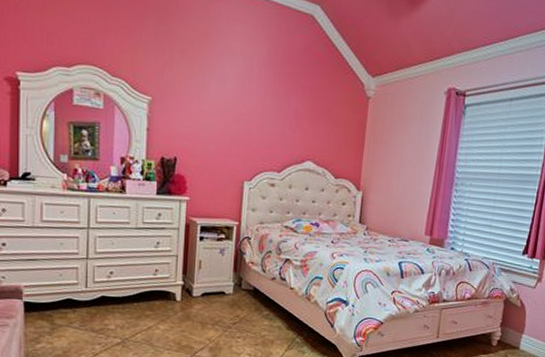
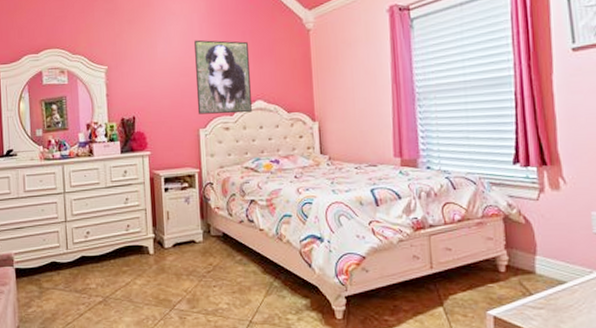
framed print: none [244,86,307,172] -> present [194,39,252,115]

